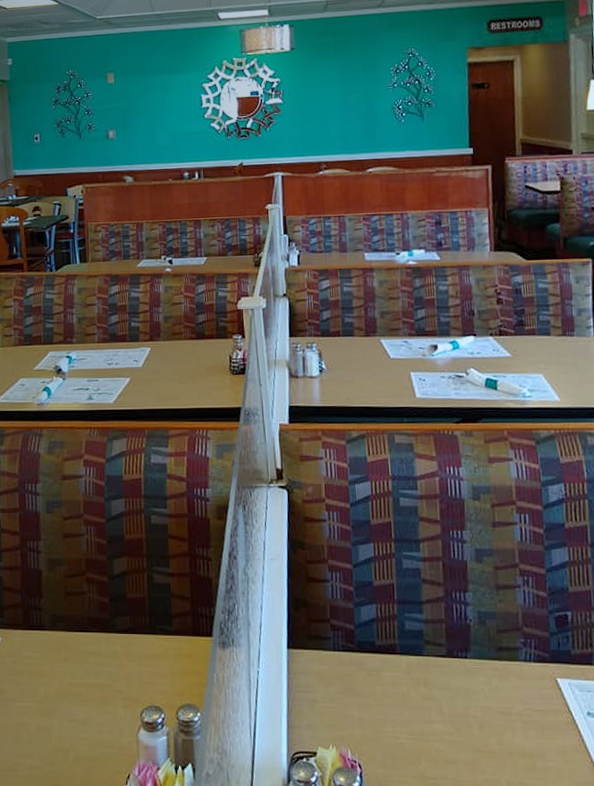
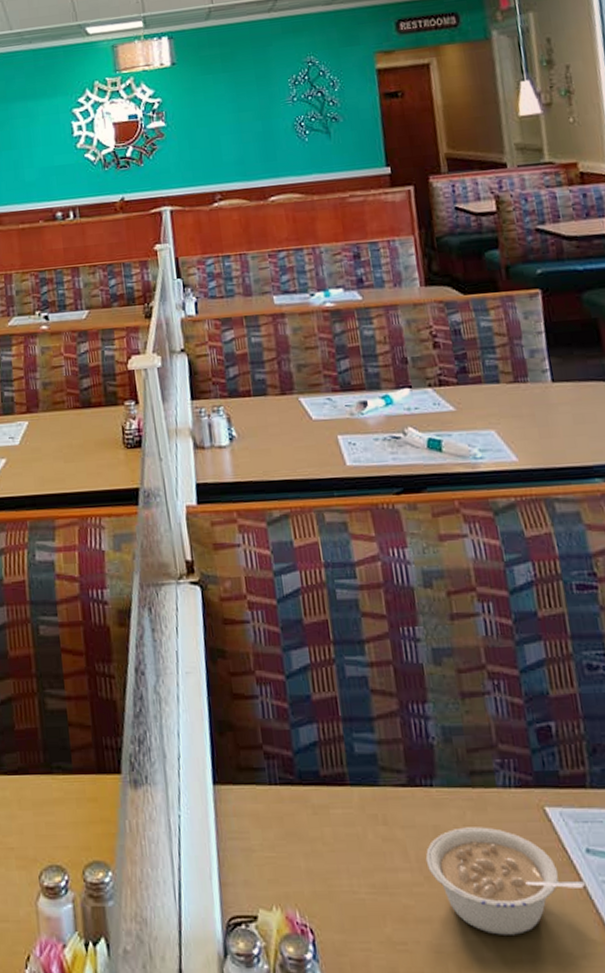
legume: none [456,691,584,776] -> present [425,827,585,935]

